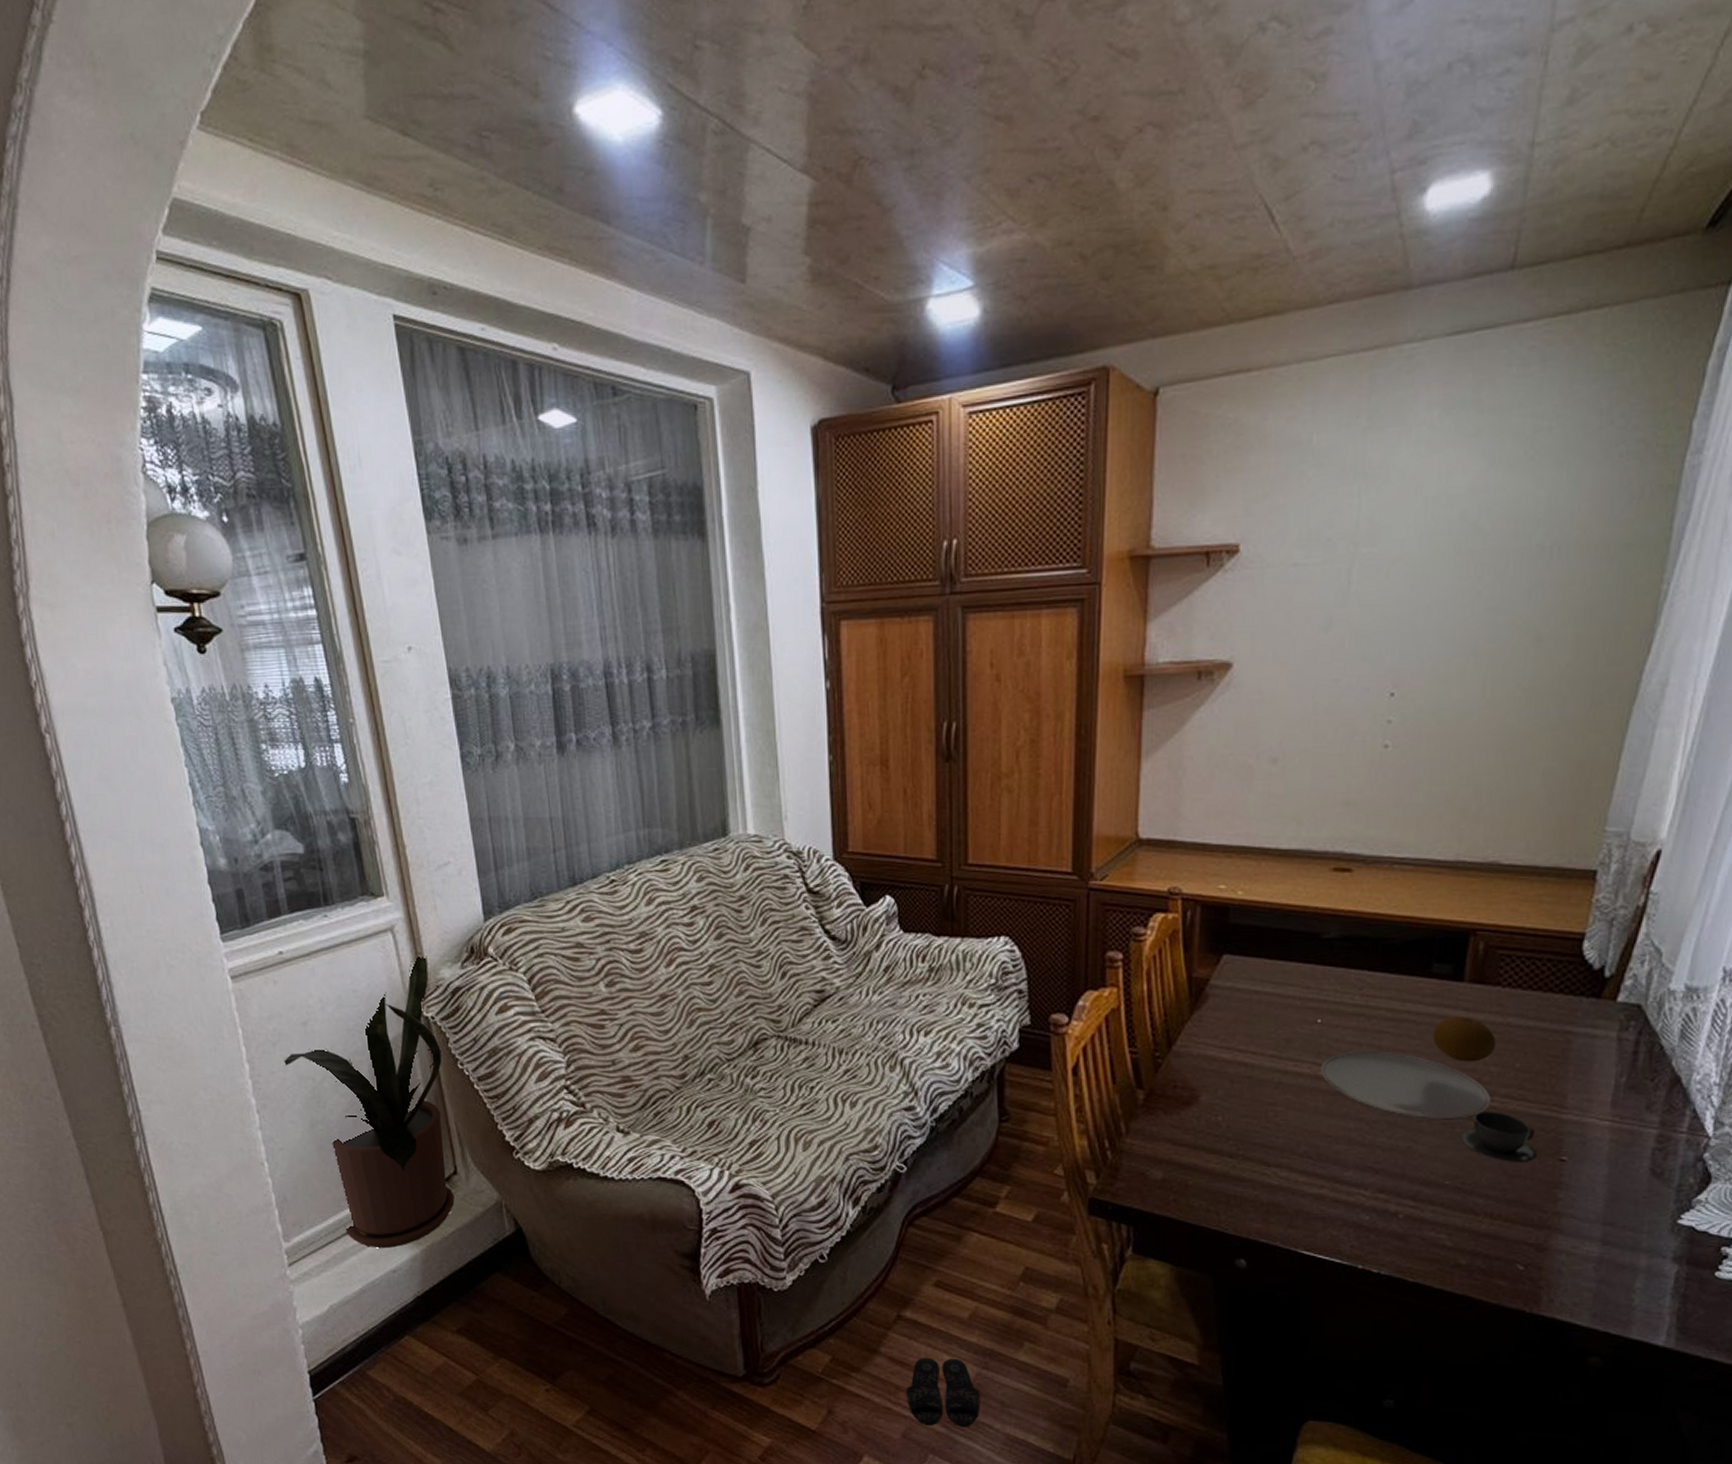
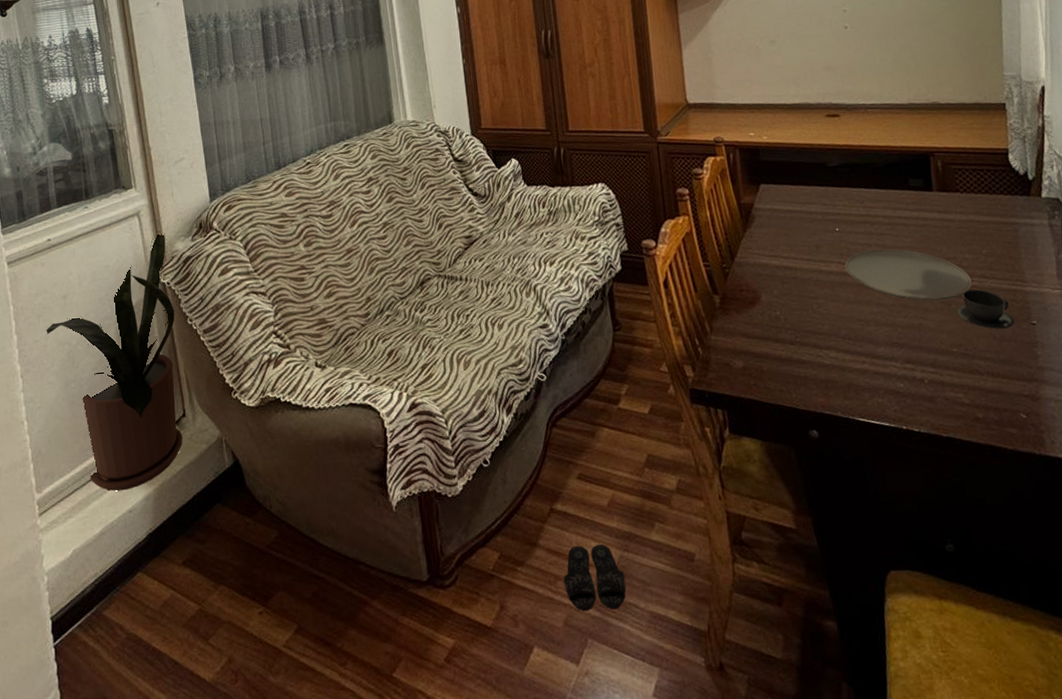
fruit: present [1432,1017,1497,1062] -> none [919,217,966,253]

